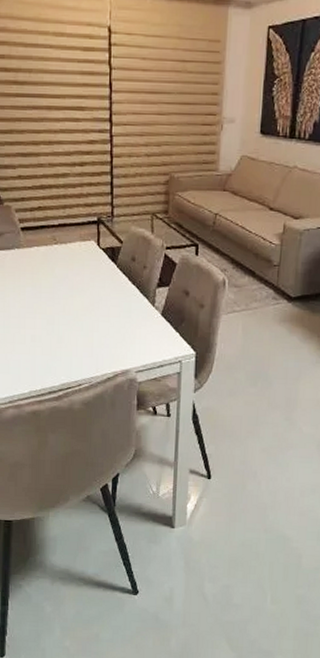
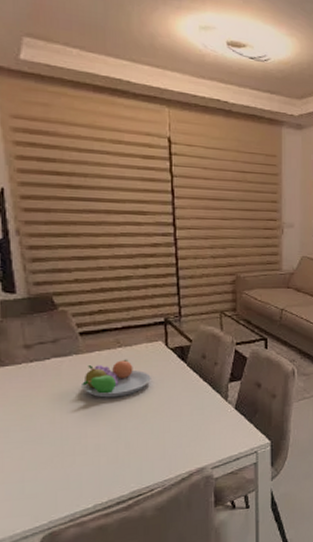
fruit bowl: none [21,256,83,293] -> present [80,359,151,398]

